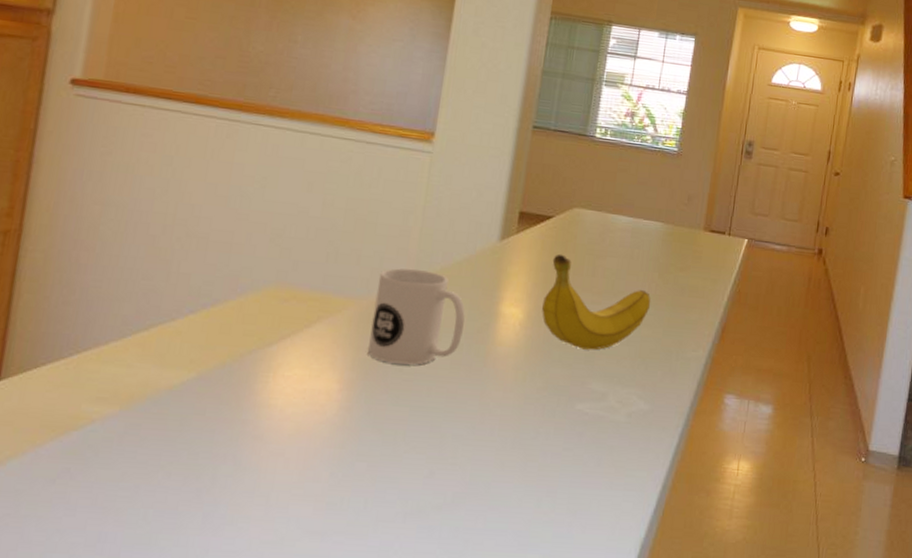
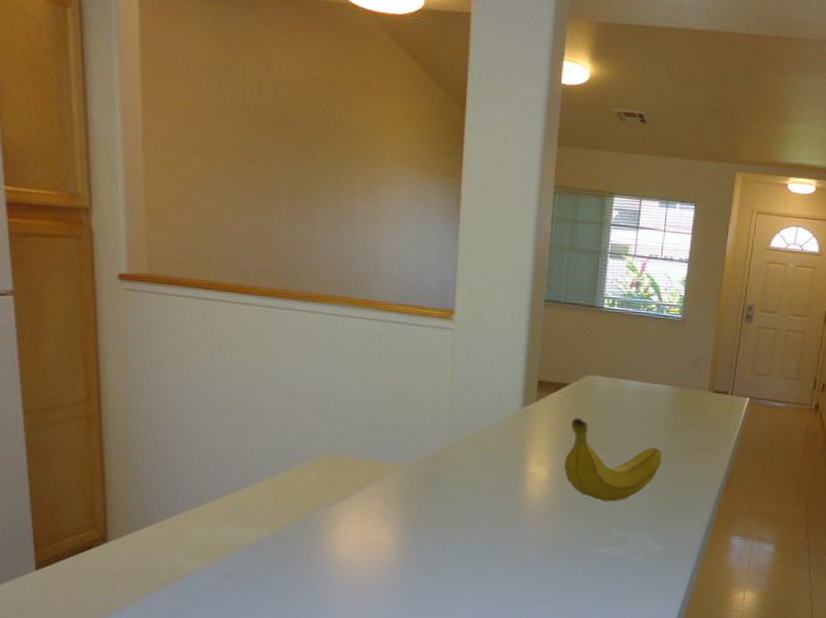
mug: present [368,268,465,365] -> none [415,435,496,519]

